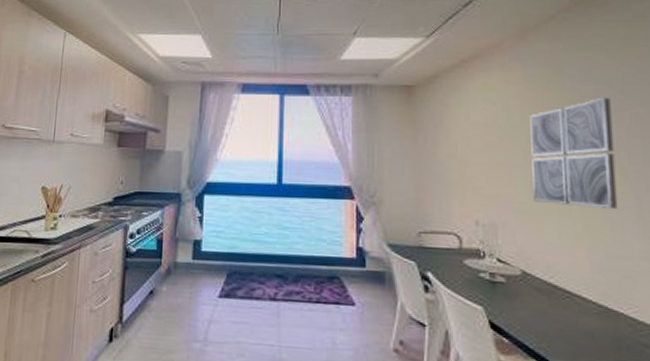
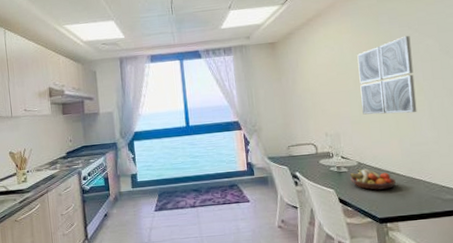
fruit bowl: none [507,281,582,320] -> present [349,168,397,190]

